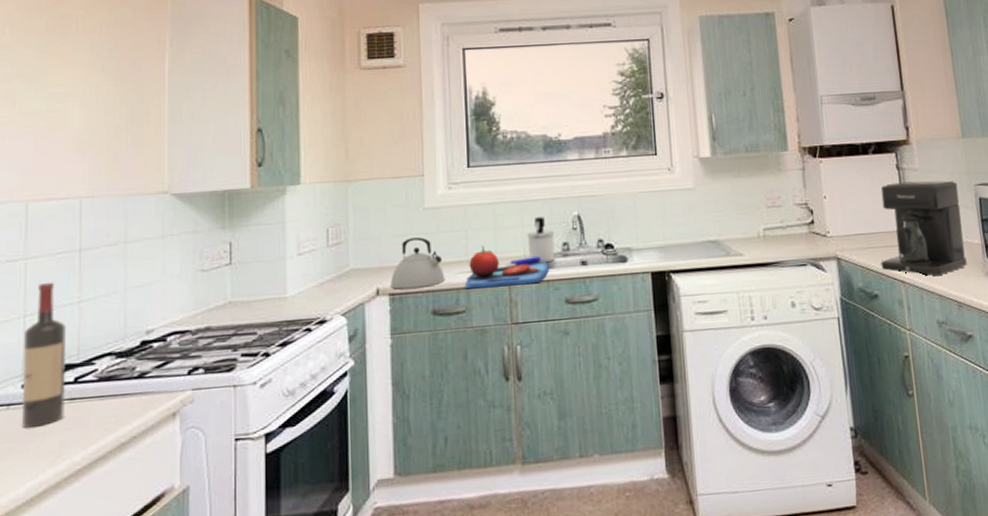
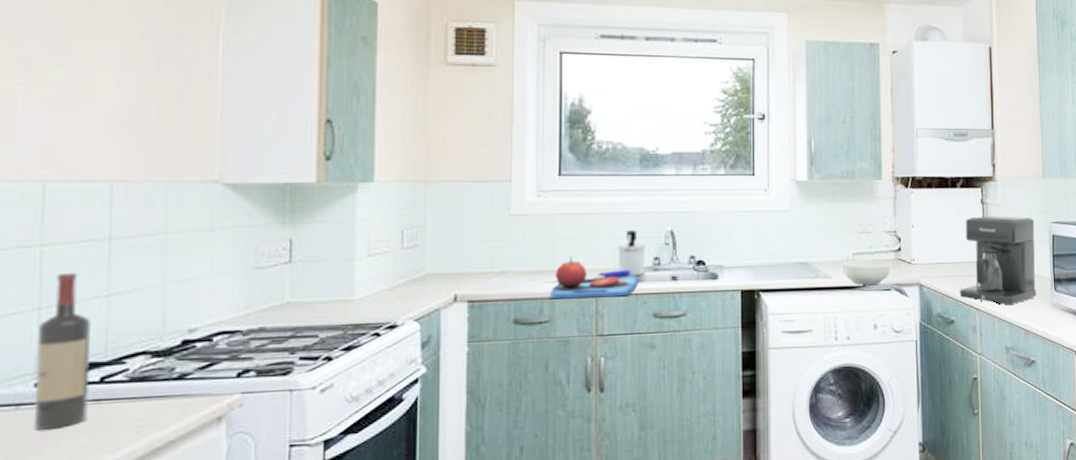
kettle: present [390,237,445,290] -> none [470,244,529,297]
bowl: none [752,234,807,261] -> present [841,259,893,285]

